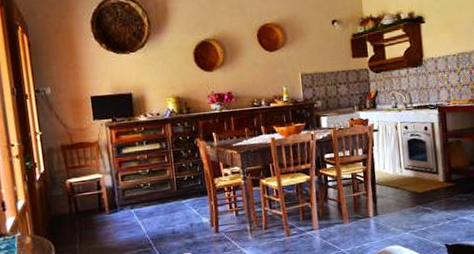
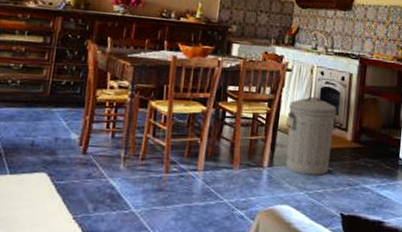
trash can: none [382,149,428,218] -> present [286,96,337,175]

